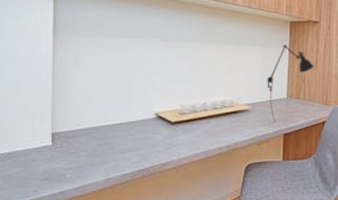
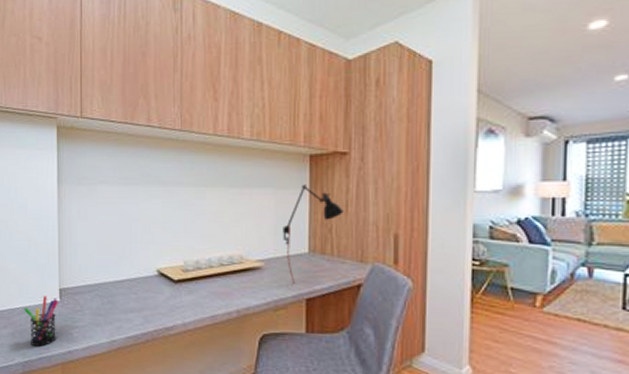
pen holder: none [10,141,50,190] -> present [24,296,58,346]

